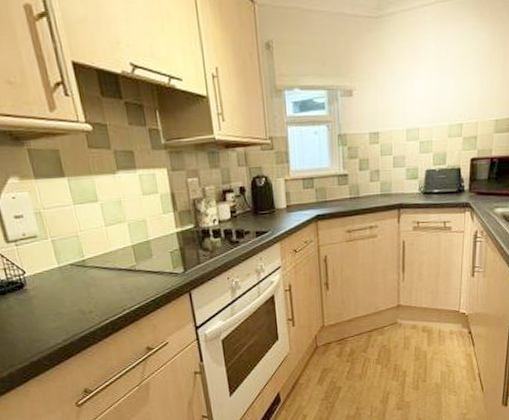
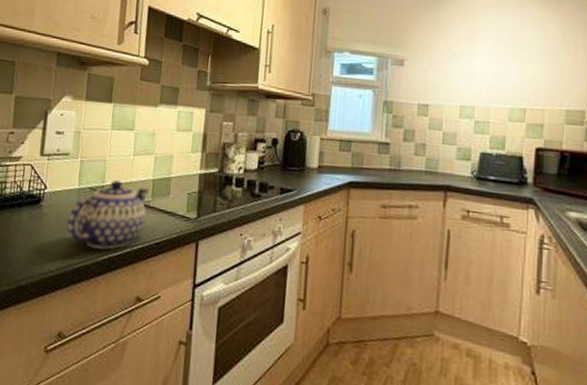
teapot: none [57,252,136,317] -> present [66,180,149,250]

